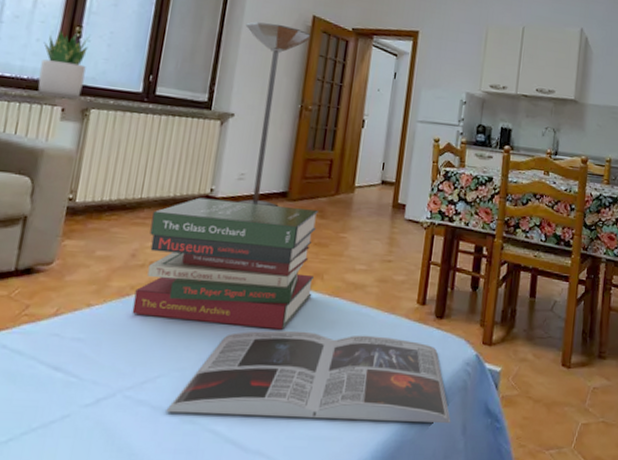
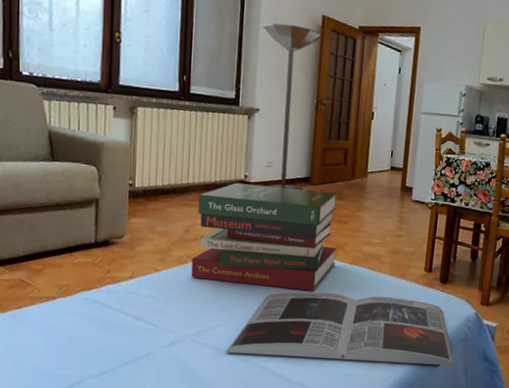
planter: present [37,30,90,100] -> none [90,36,129,99]

